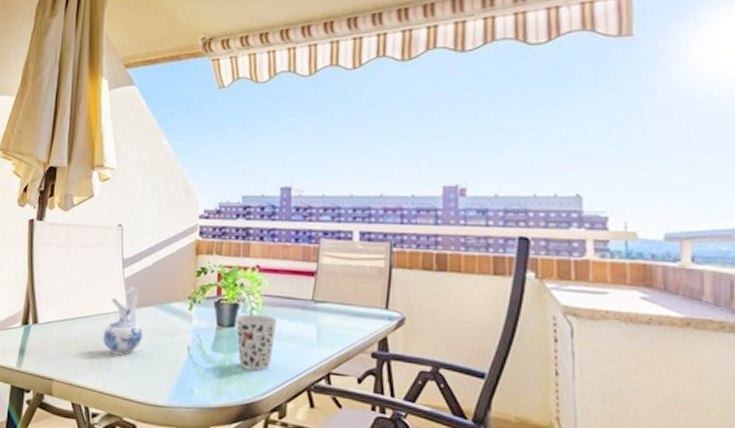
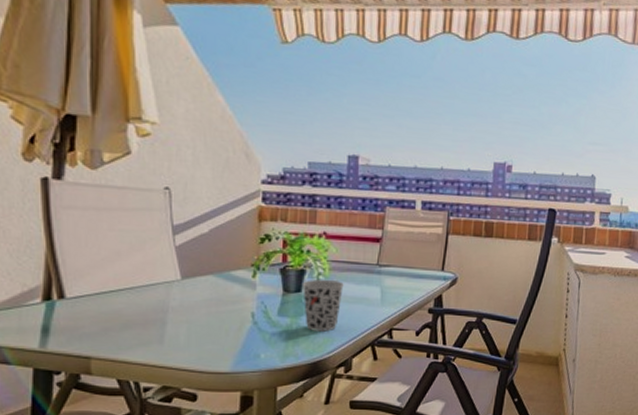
ceramic pitcher: present [103,286,143,356] -> none [153,255,201,327]

